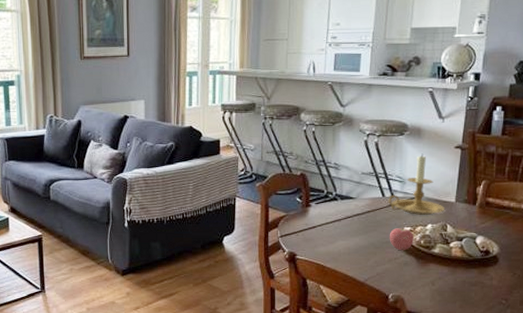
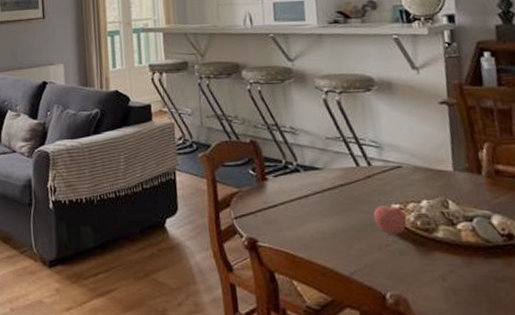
candle holder: present [388,153,444,215] -> none [364,112,441,189]

